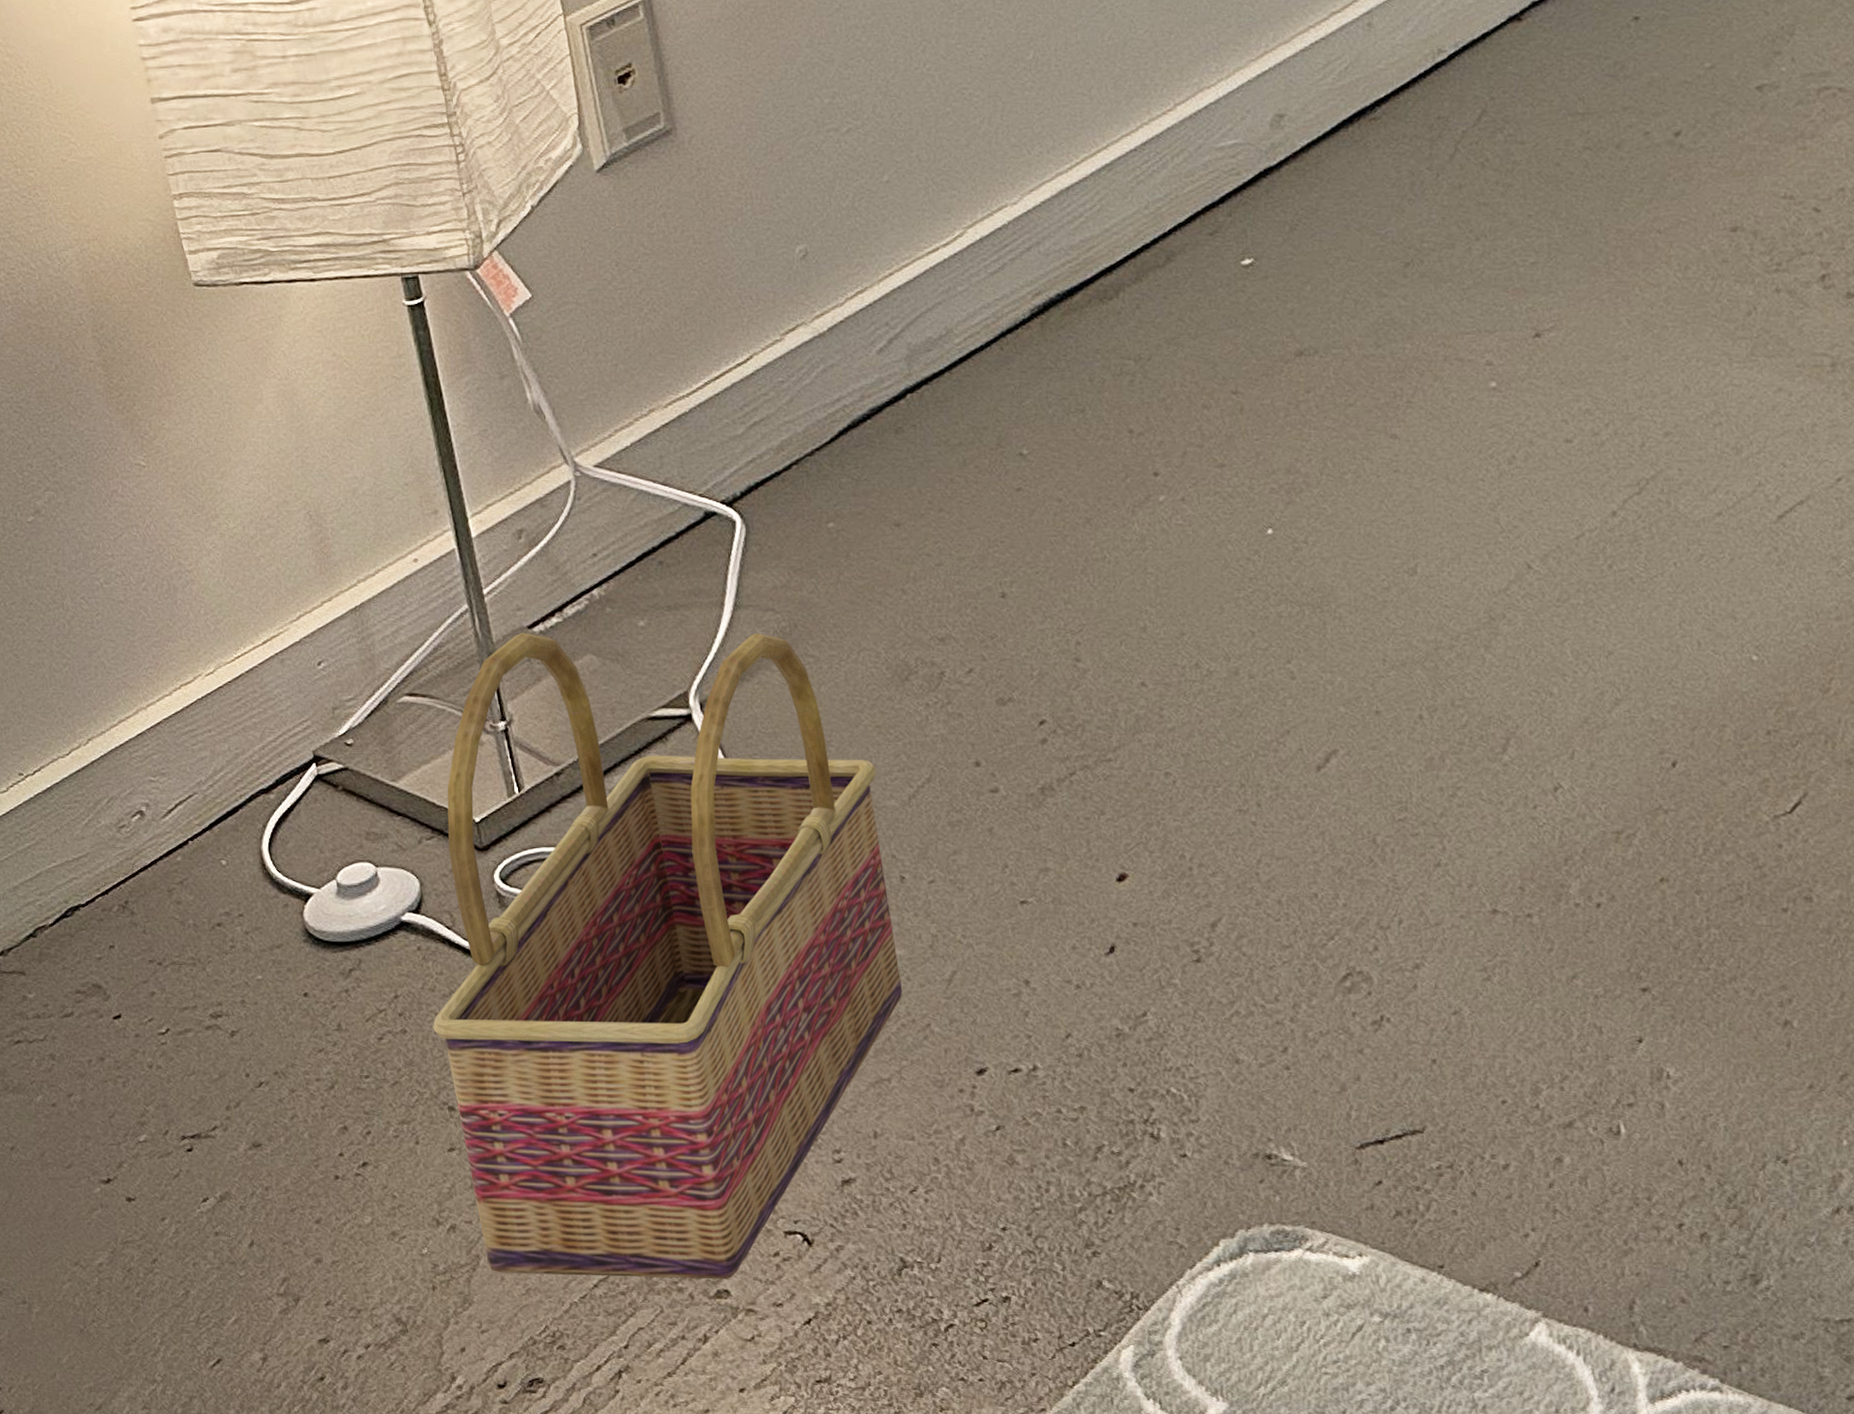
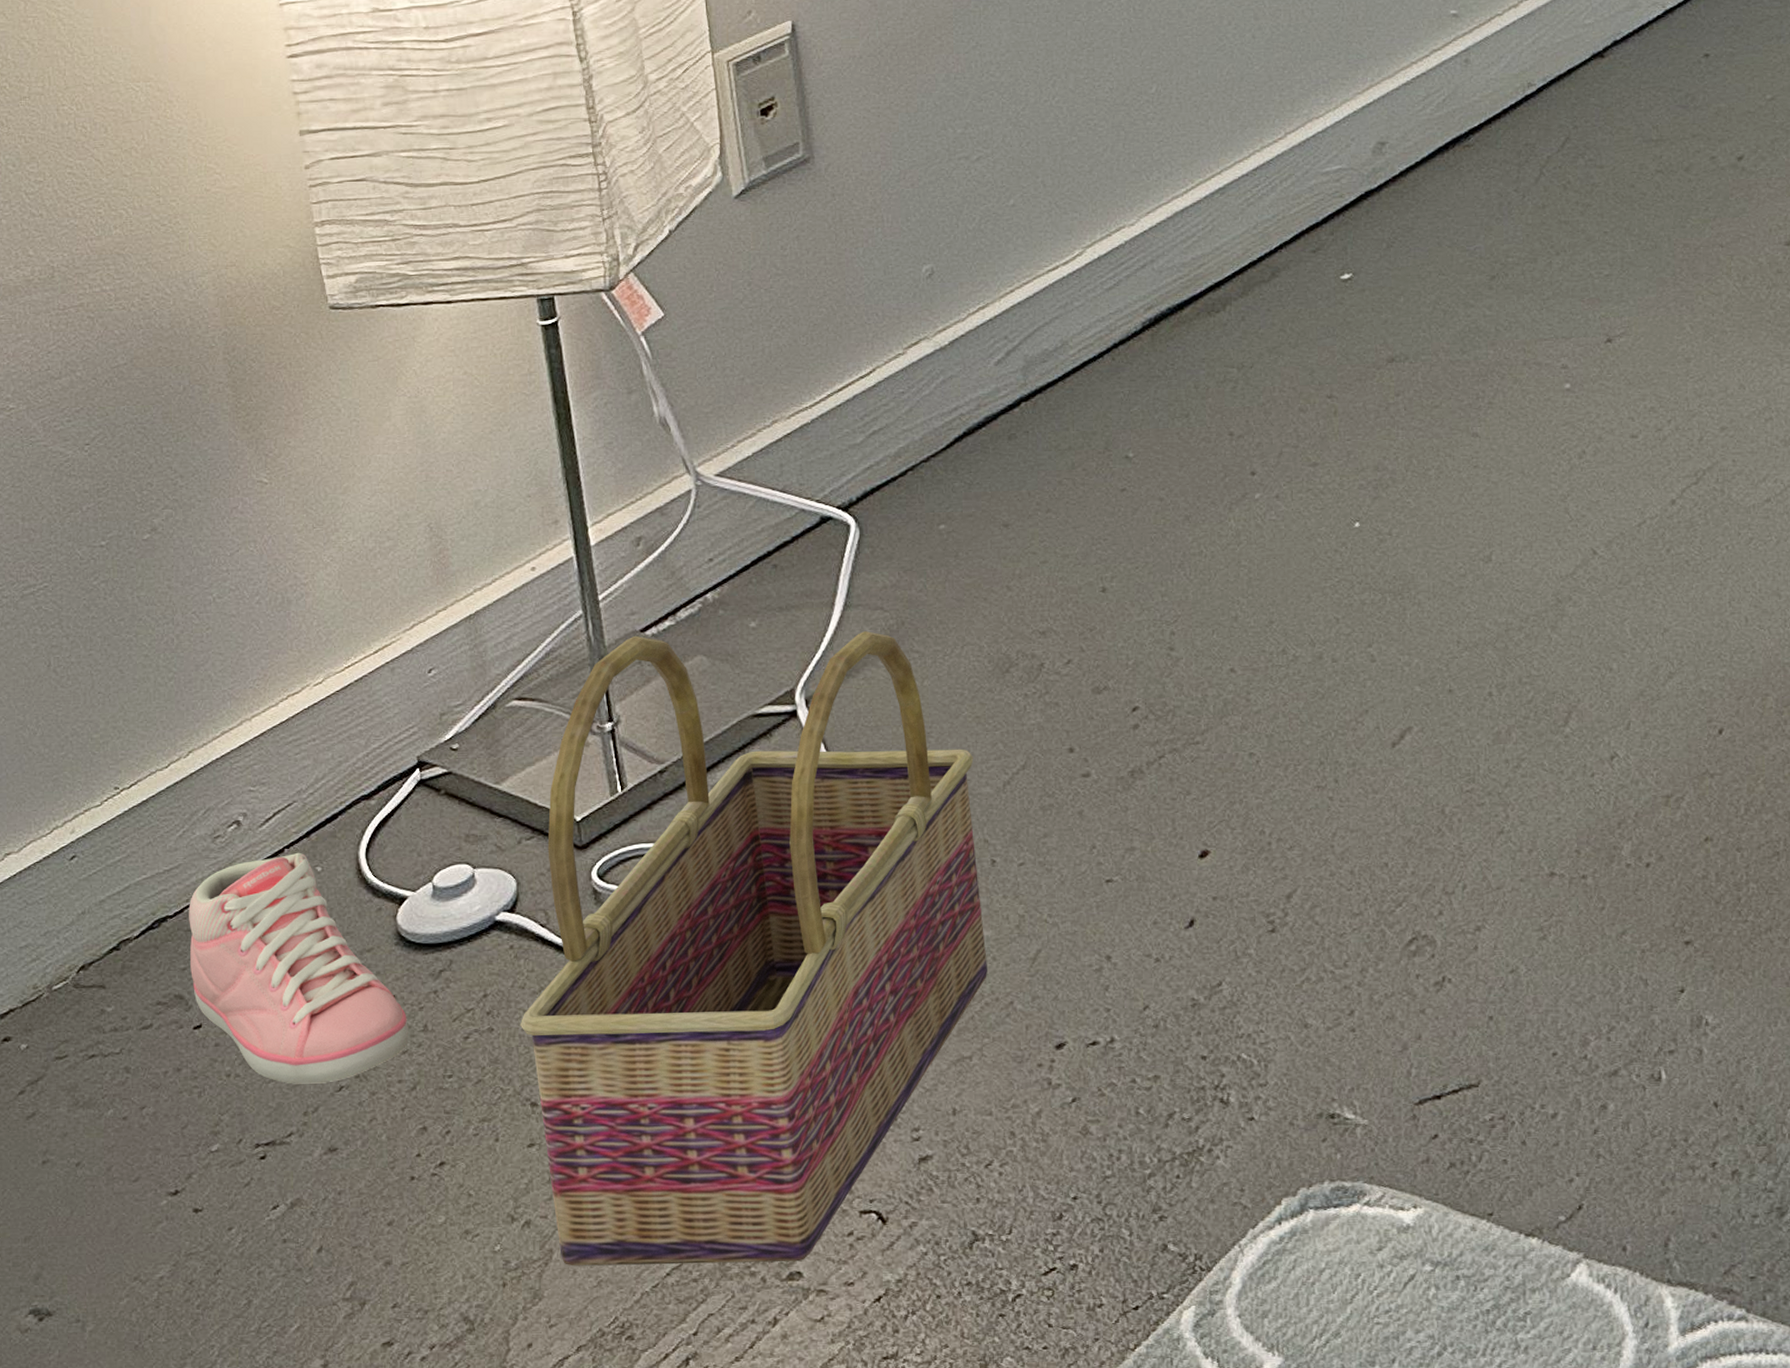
sneaker: none [99,845,324,1079] -> present [189,852,409,1084]

